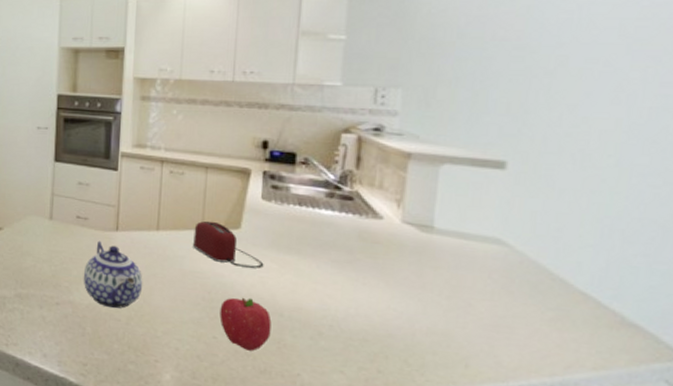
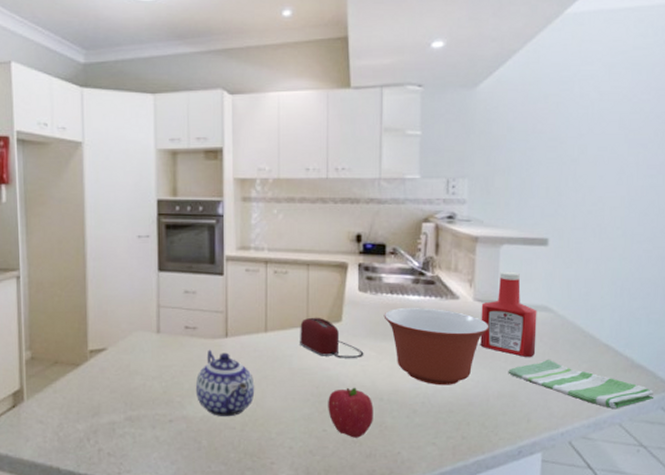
mixing bowl: none [289,221,420,312] -> present [383,308,489,386]
ketchup bottle: none [407,194,486,294] -> present [480,271,537,357]
dish towel: none [442,299,655,372] -> present [508,359,654,410]

